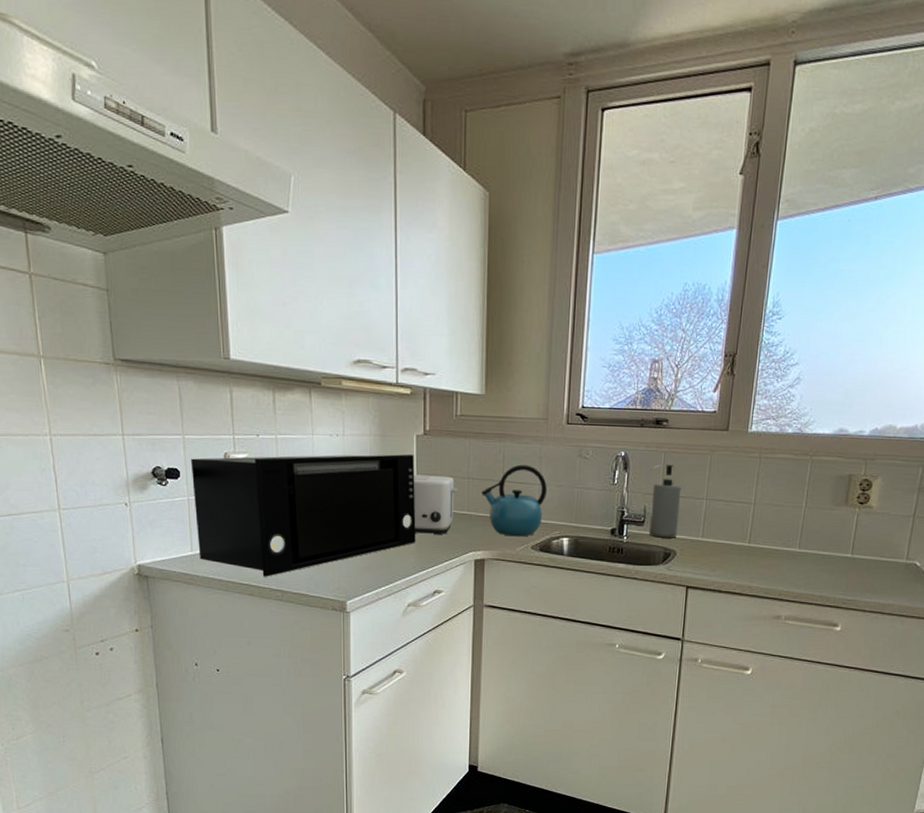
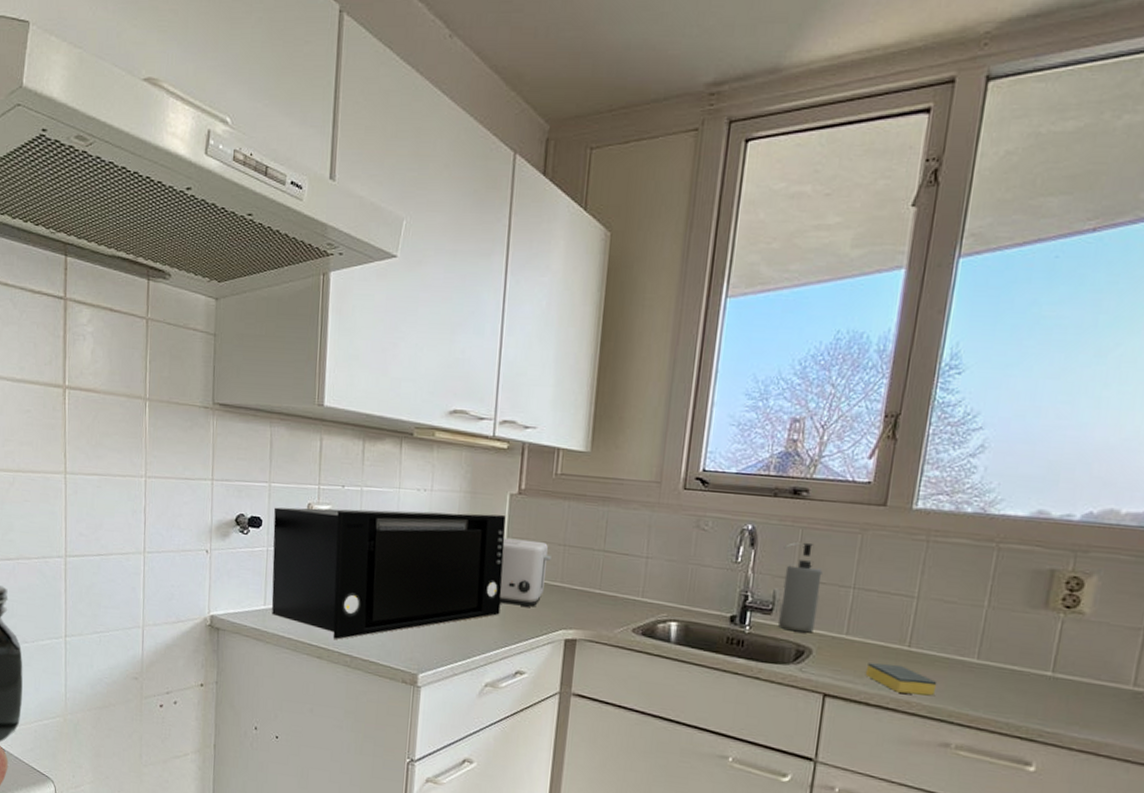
kettle: present [482,464,547,537] -> none [578,533,655,617]
sponge: none [717,558,770,581] -> present [865,663,937,696]

